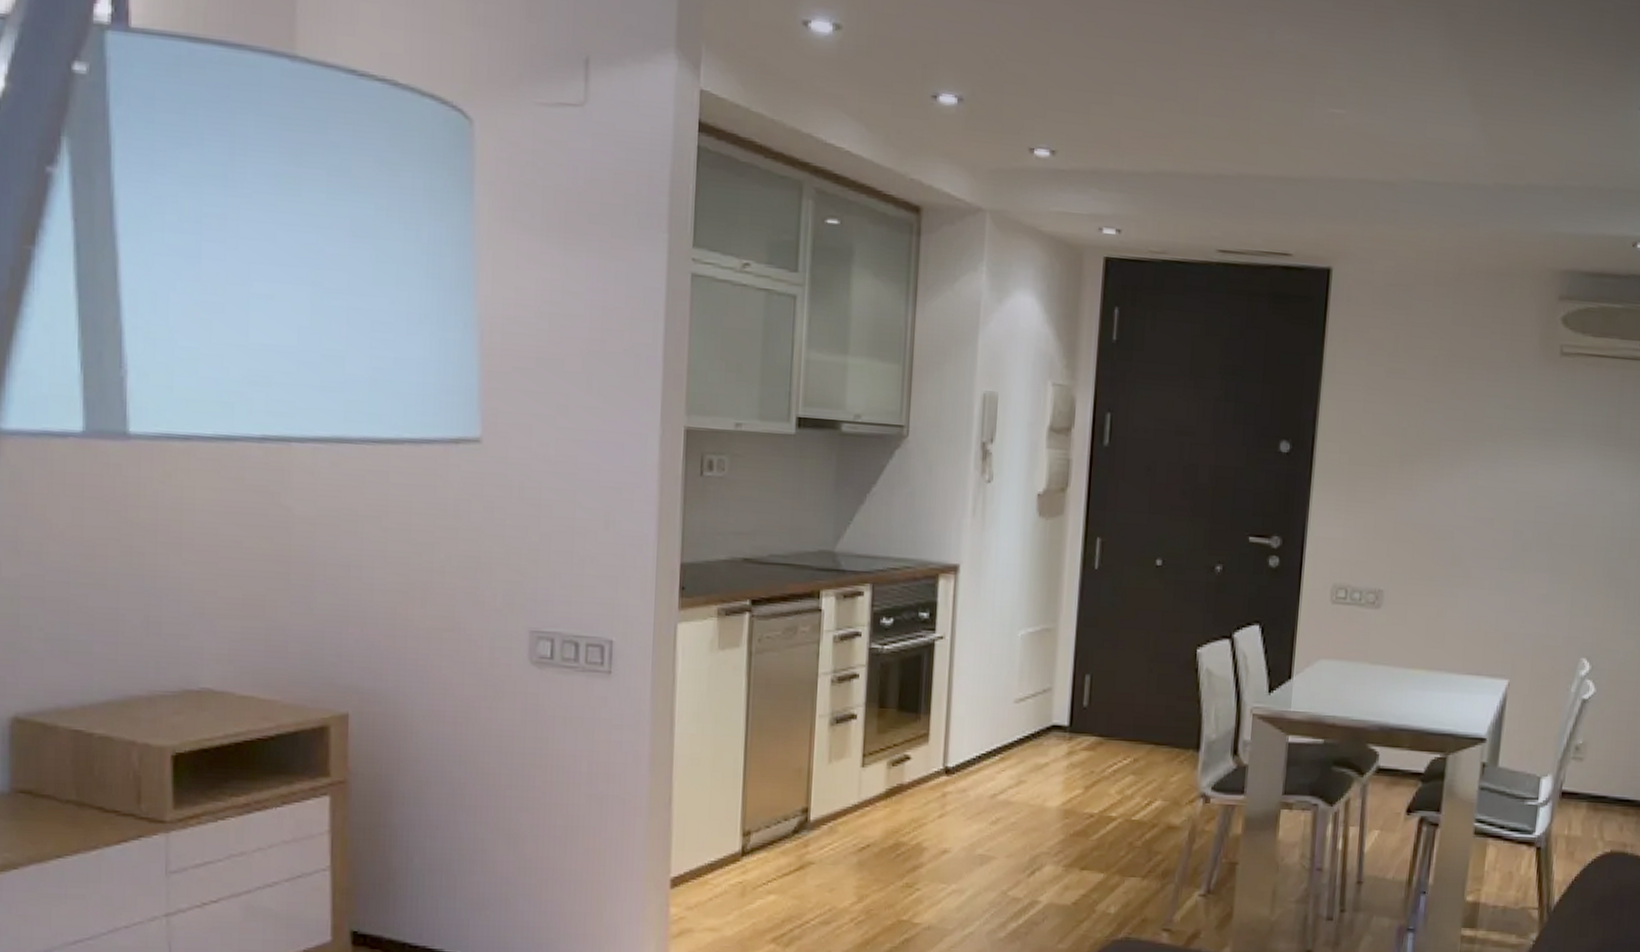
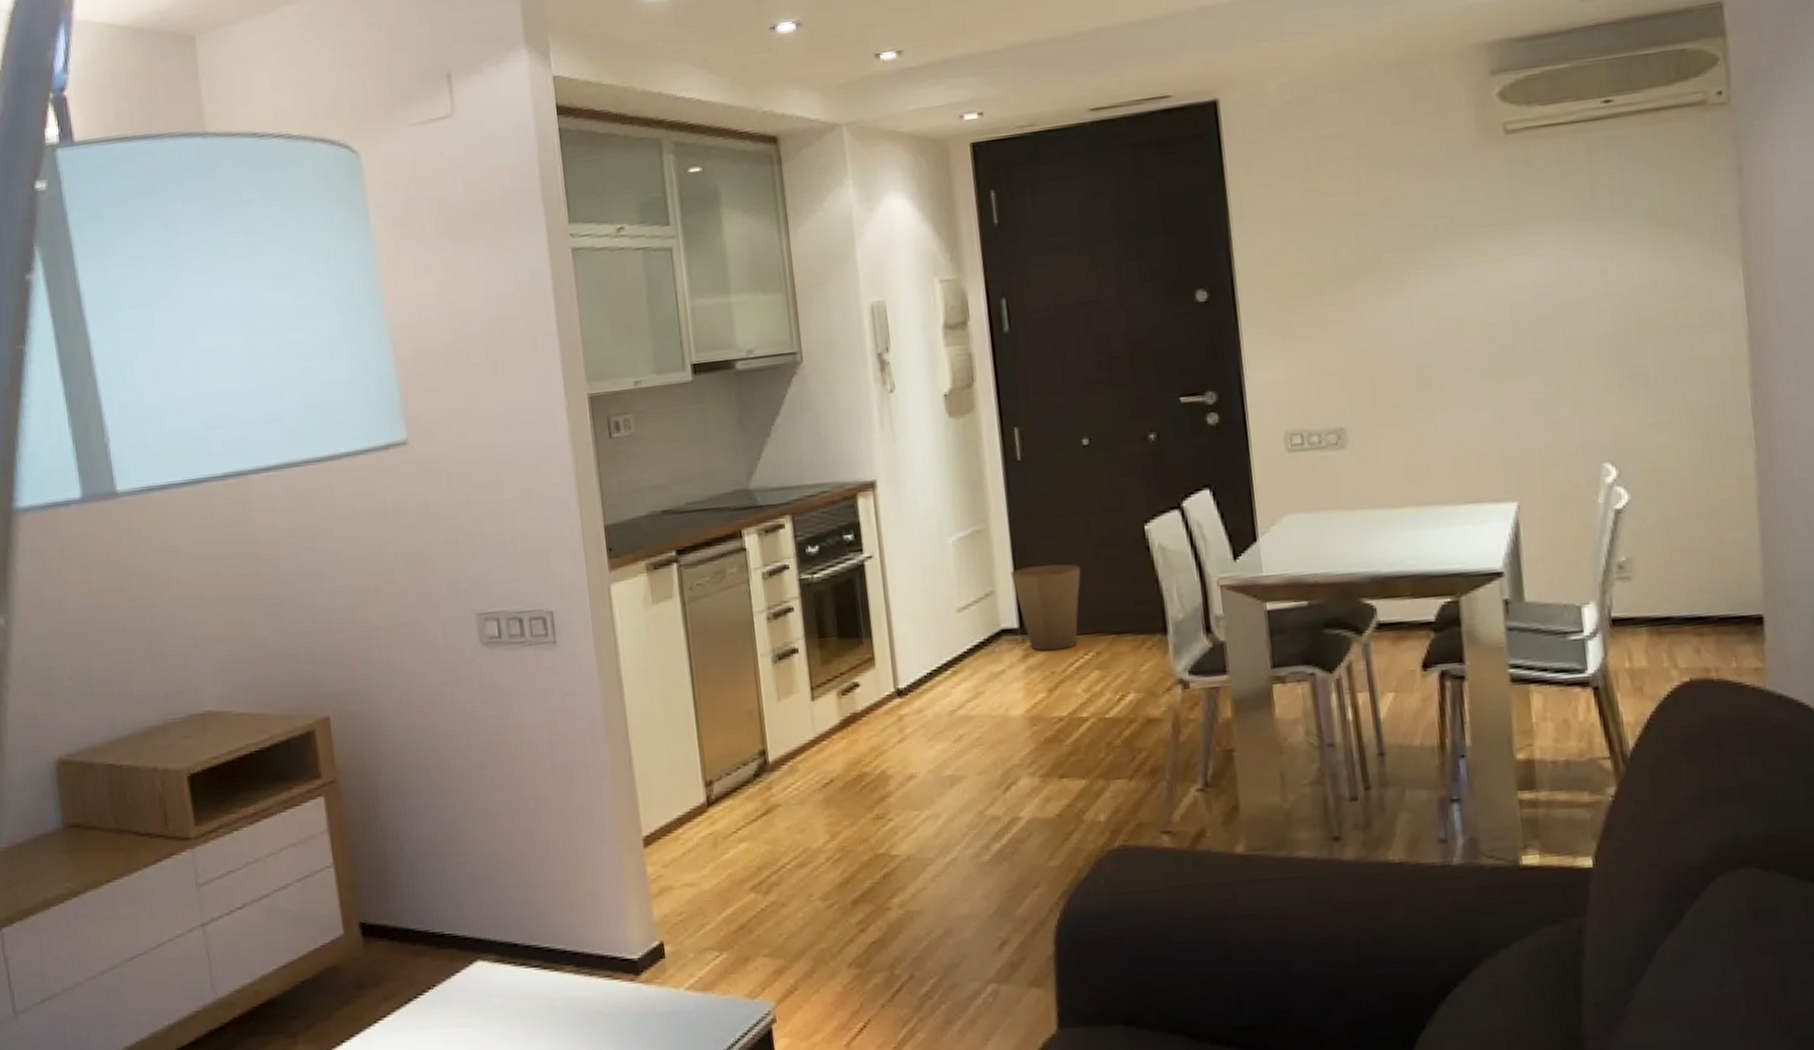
trash can: none [1070,670,1134,753] -> present [1010,564,1081,652]

